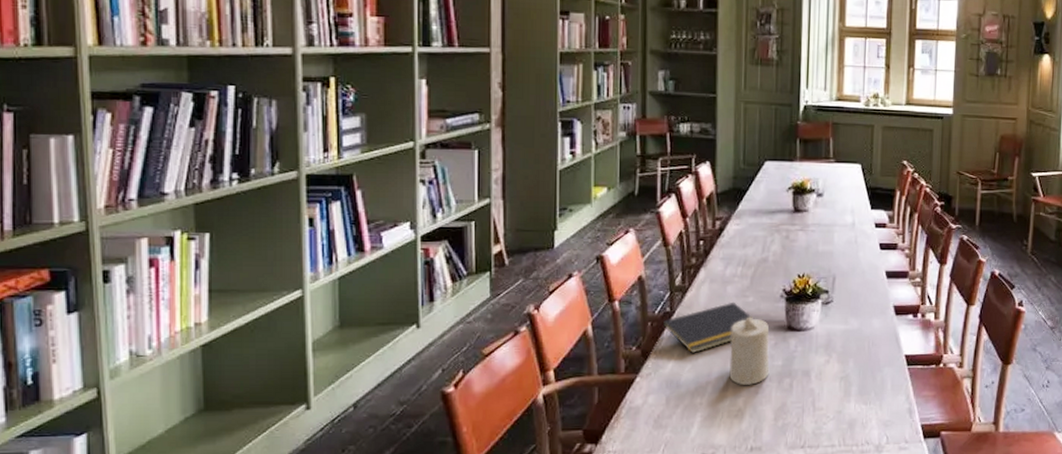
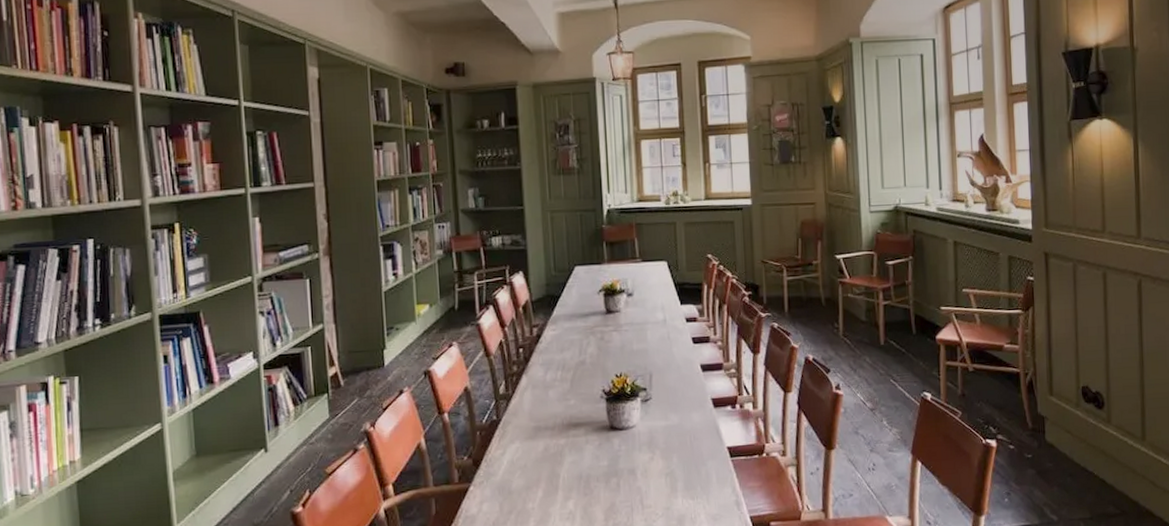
notepad: present [660,302,755,354] -> none [489,406,577,460]
candle: present [729,315,770,385] -> none [555,418,596,488]

